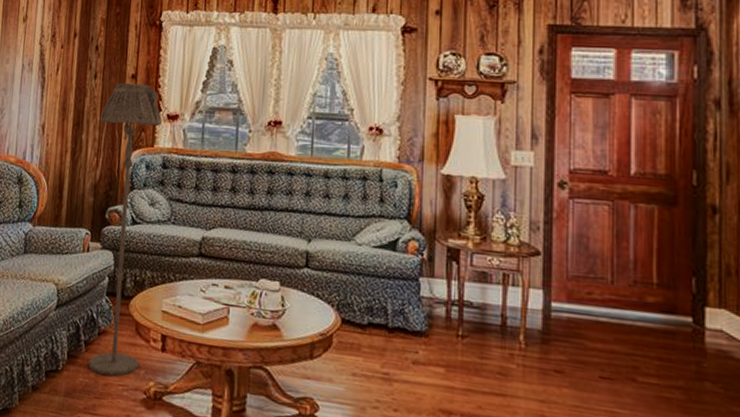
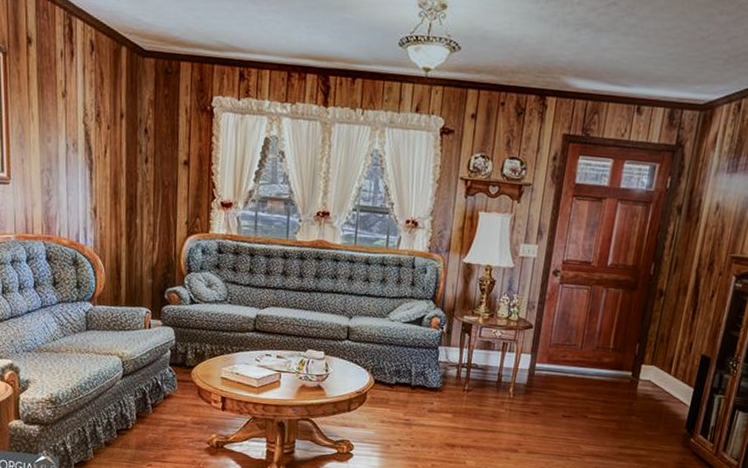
floor lamp: present [88,82,163,376] -> none [153,168,217,431]

